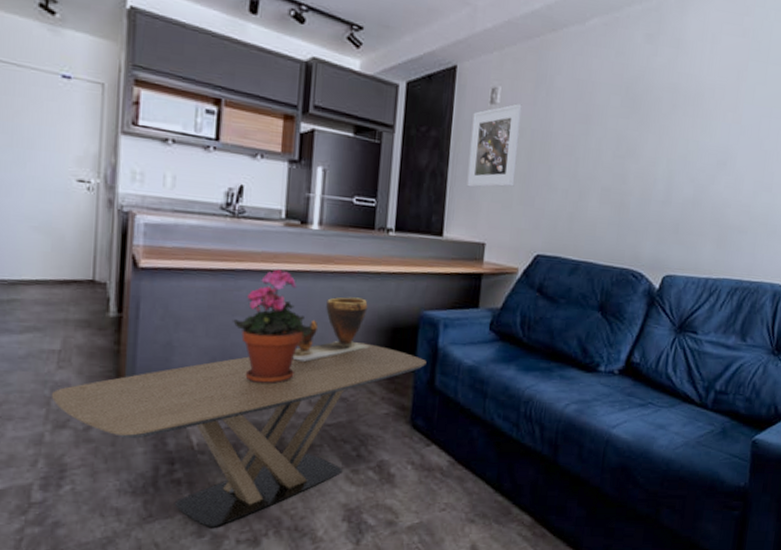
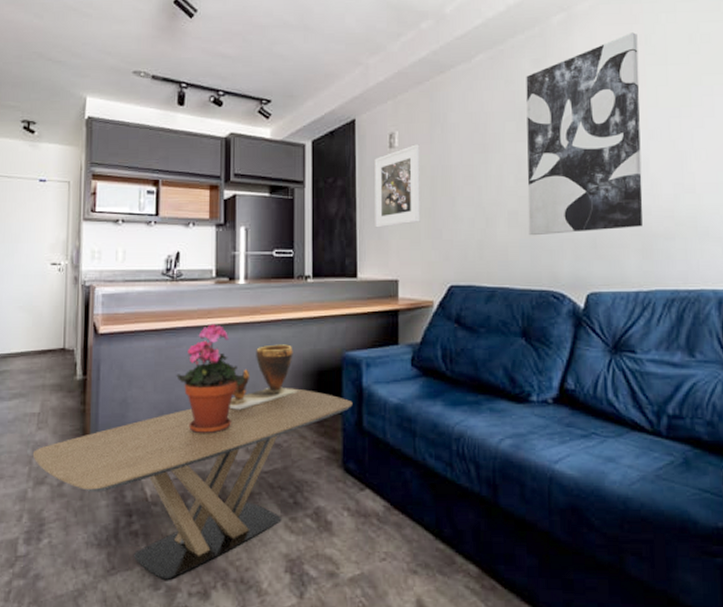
wall art: none [618,24,747,218] -> present [526,32,643,236]

